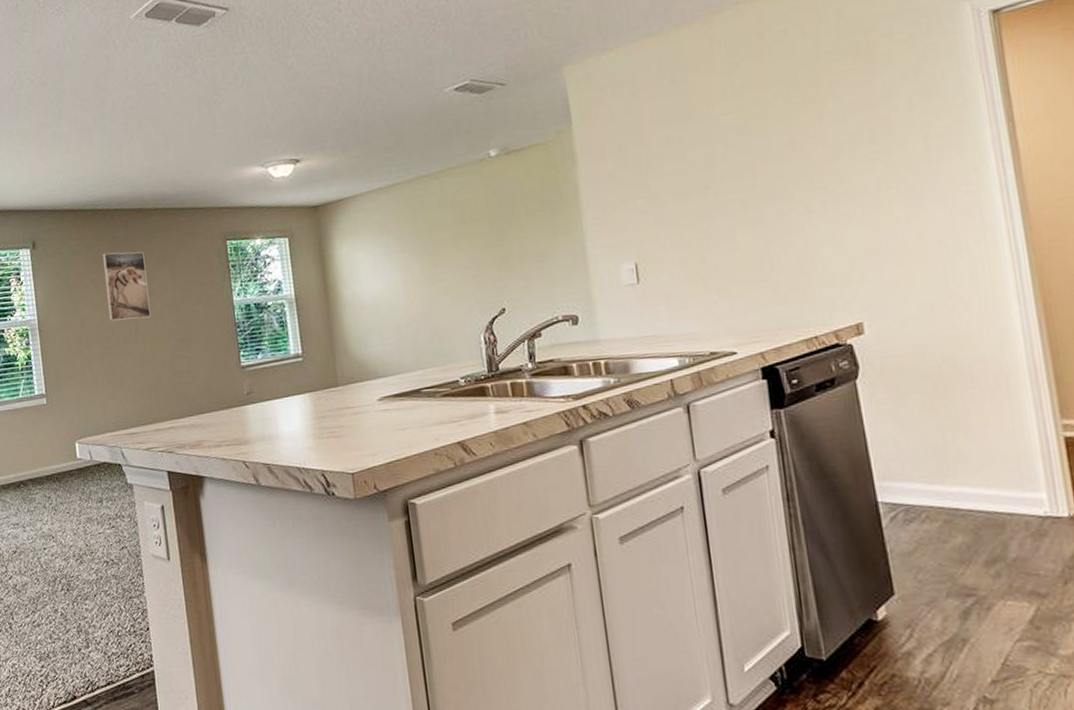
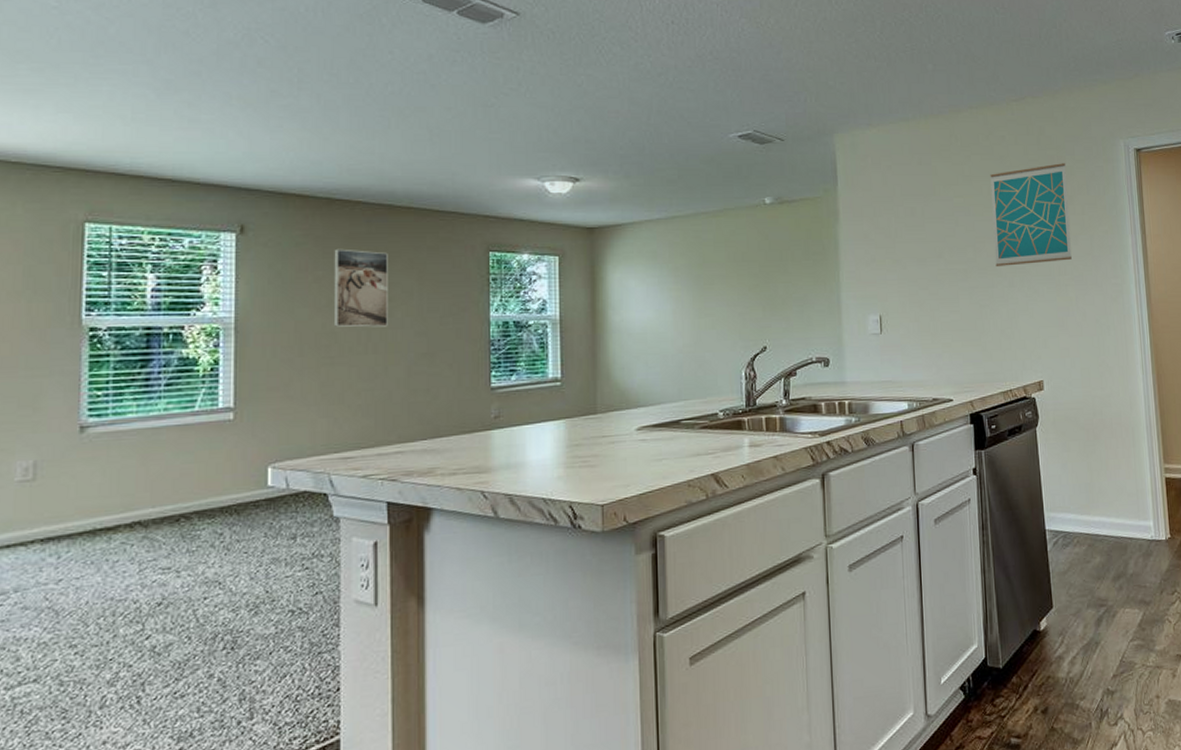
wall art: none [769,48,897,192] -> present [990,163,1072,267]

